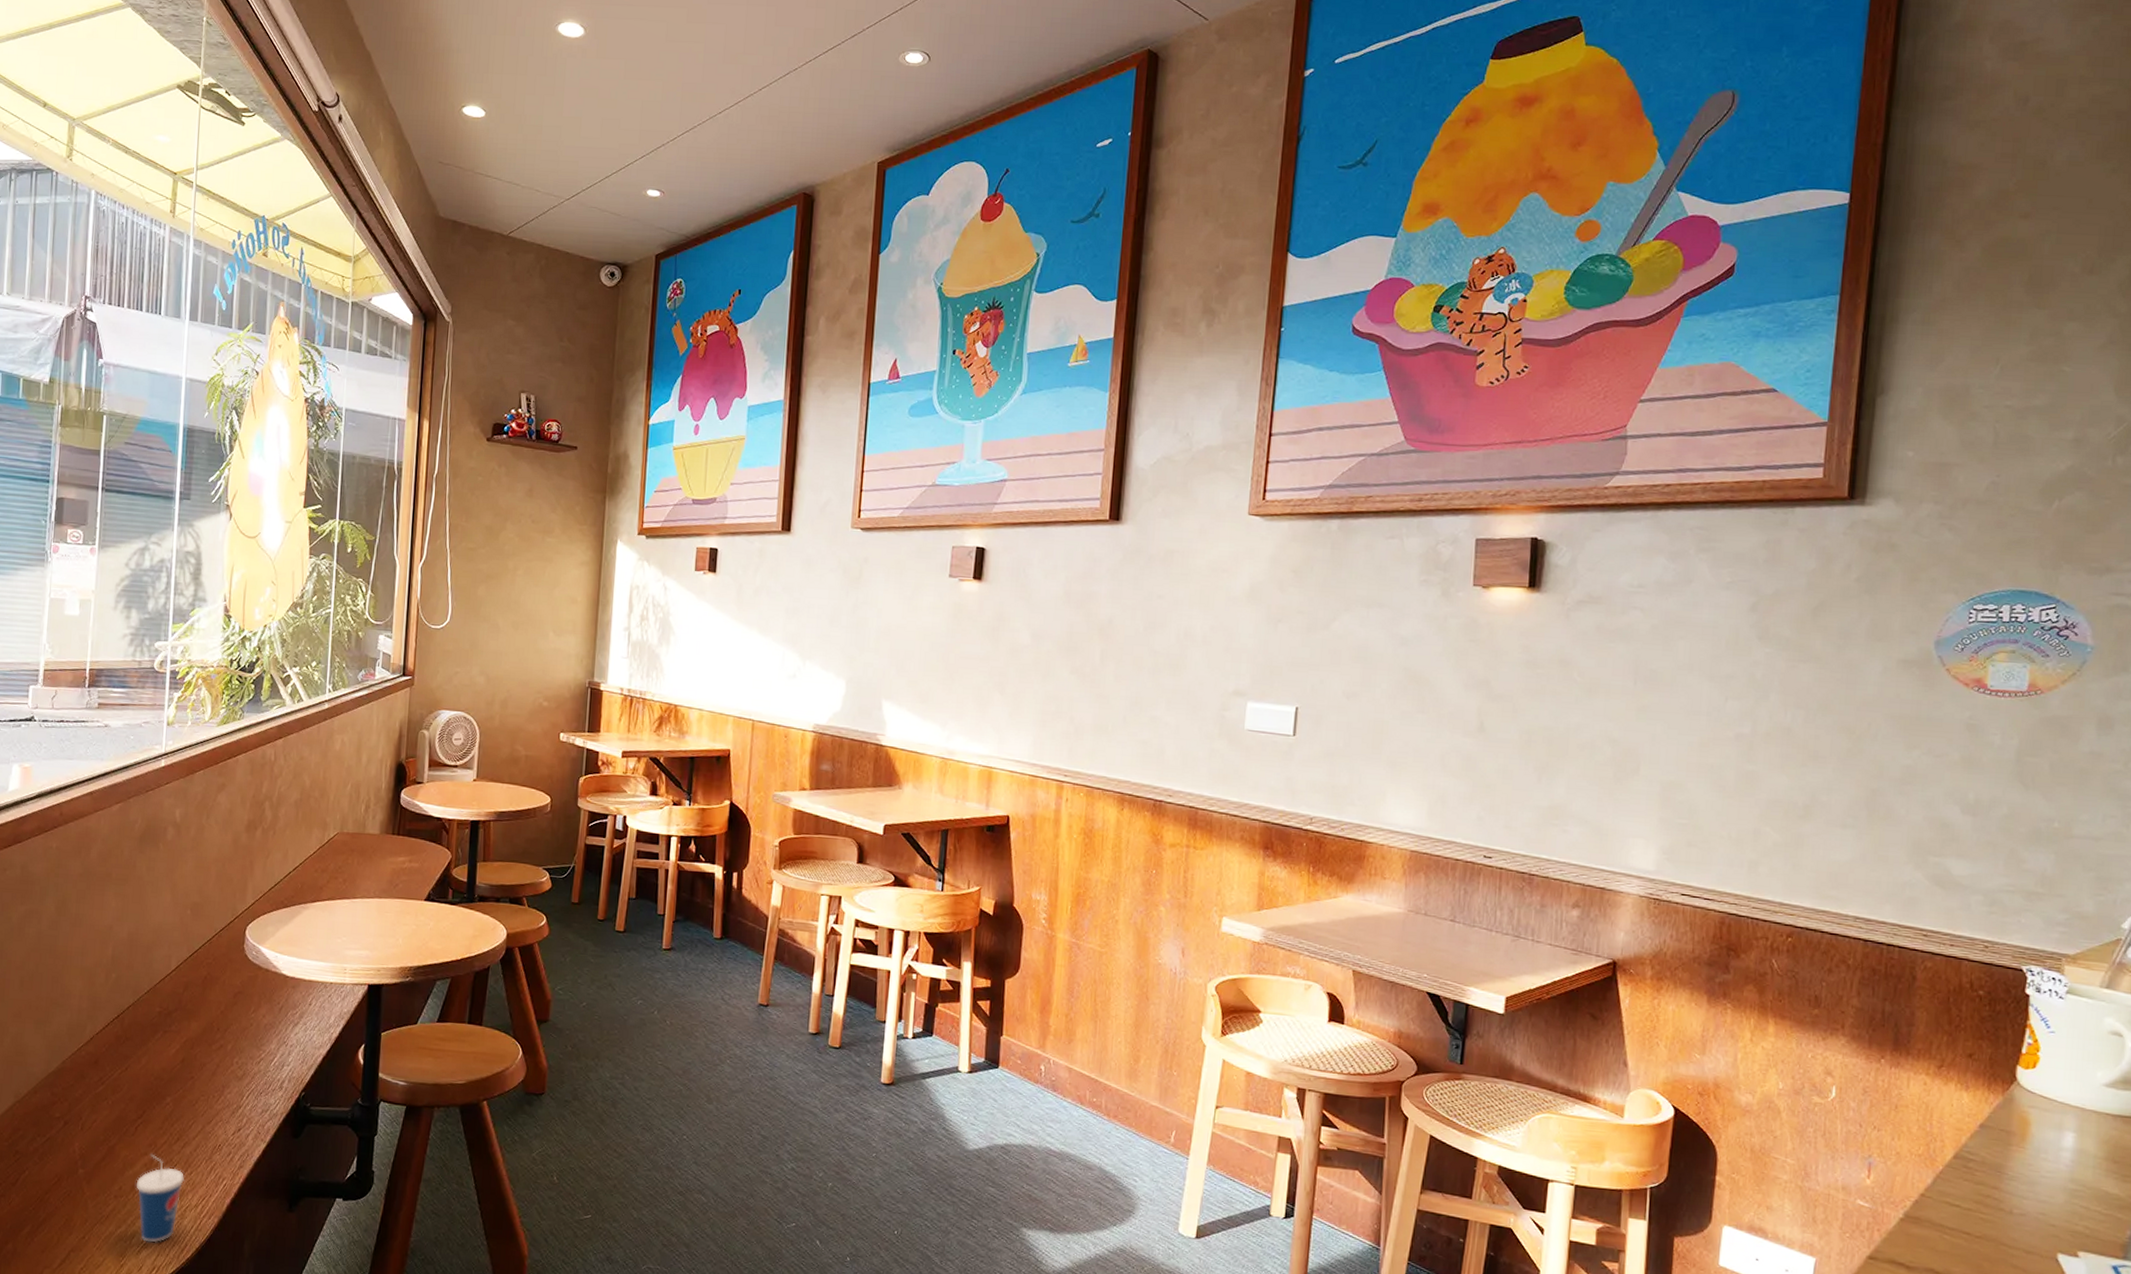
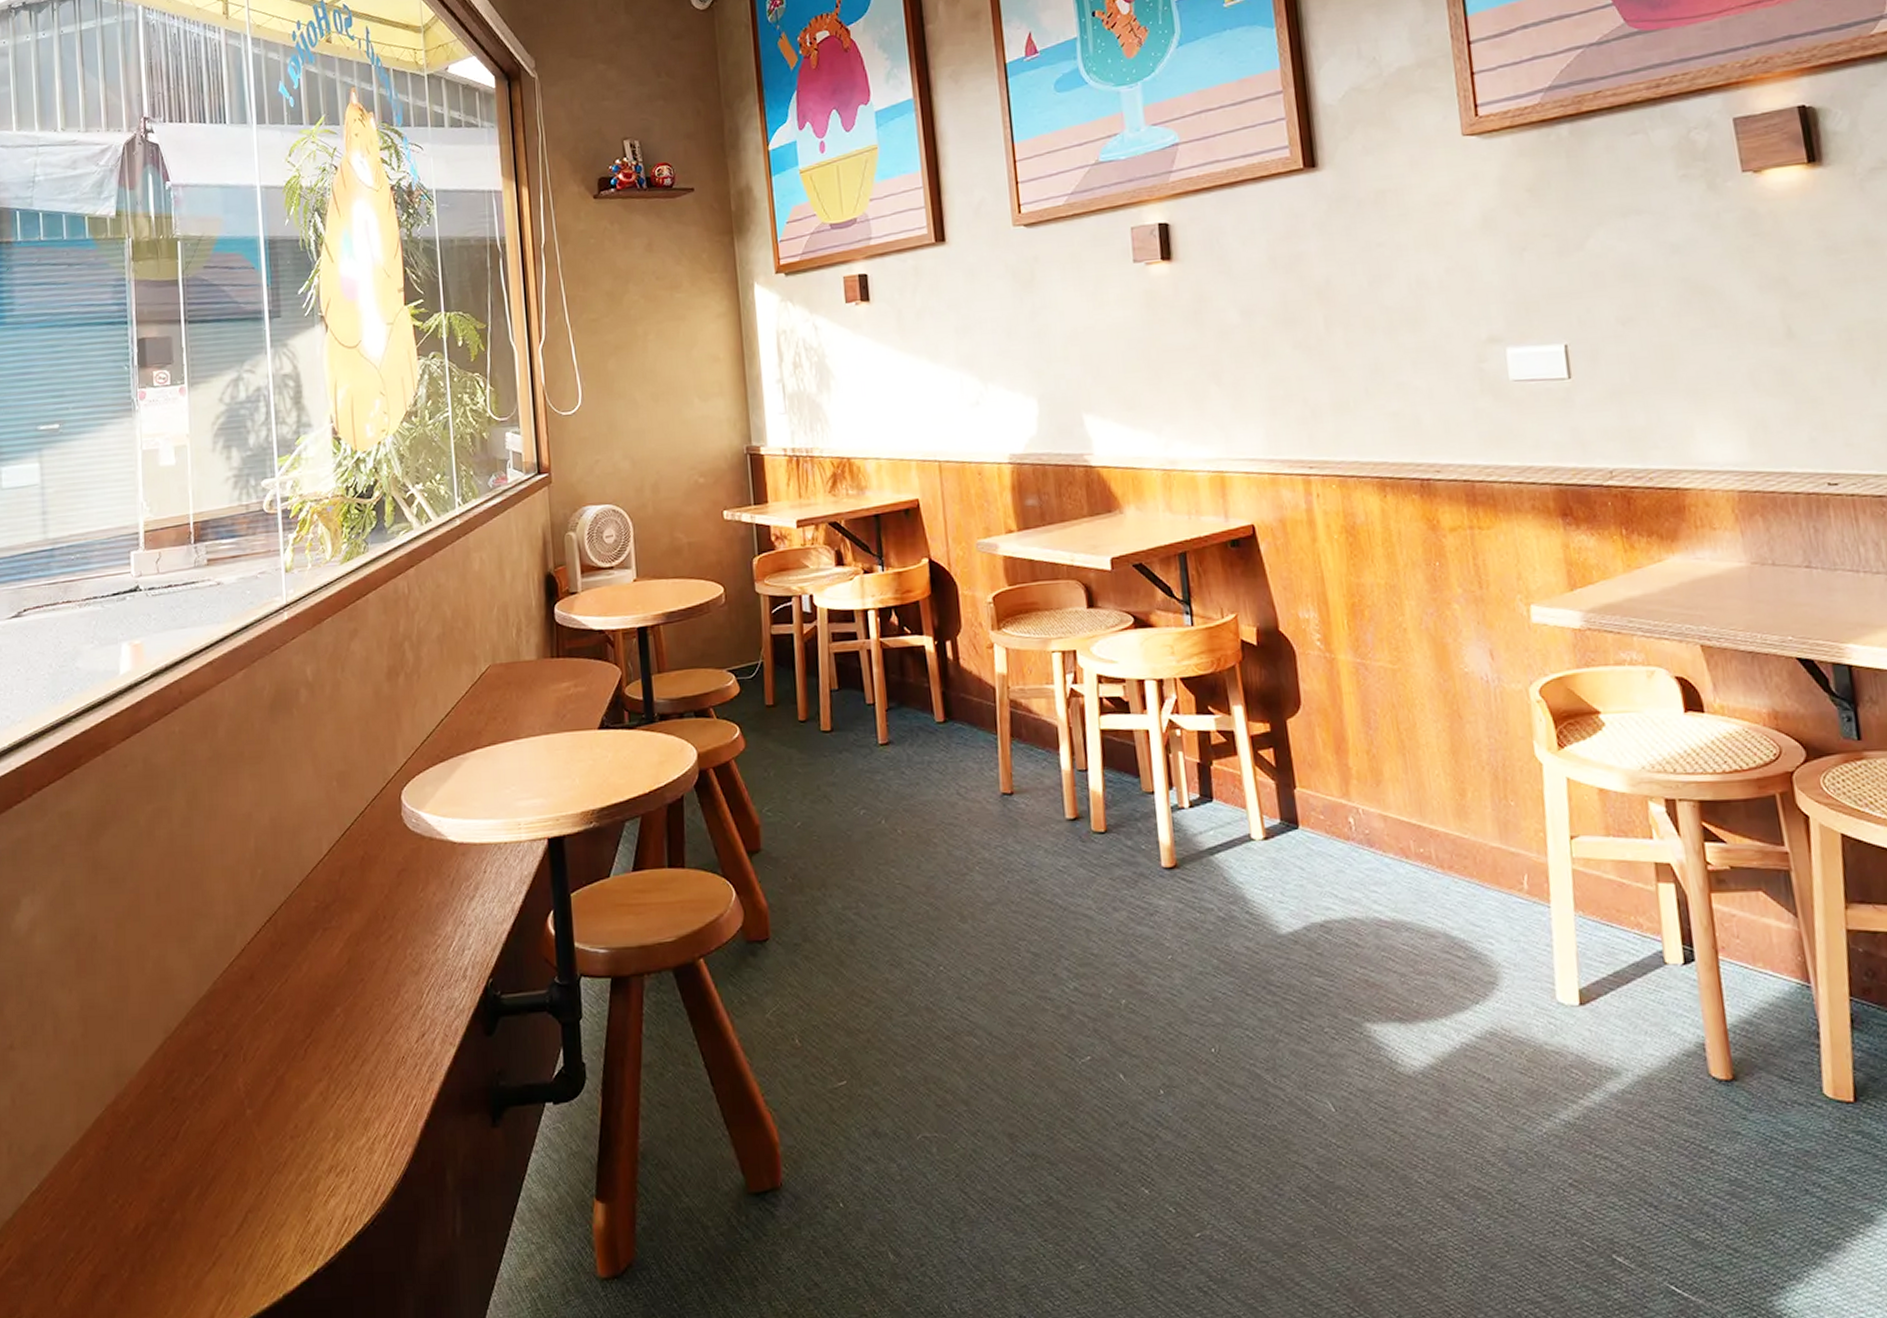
cup: present [136,1153,185,1243] -> none [313,1078,369,1188]

